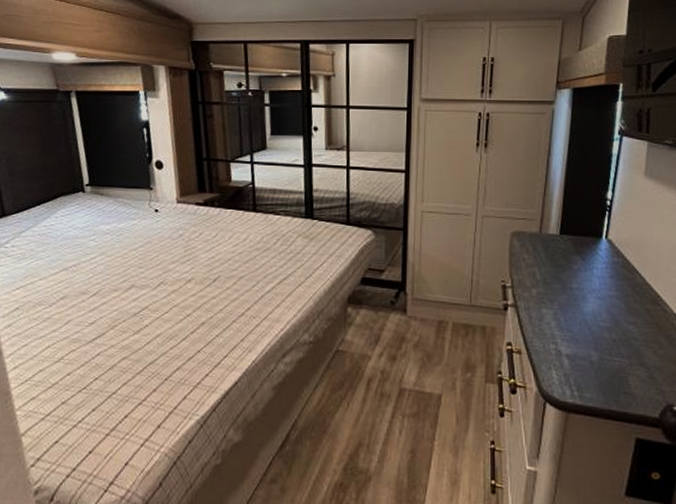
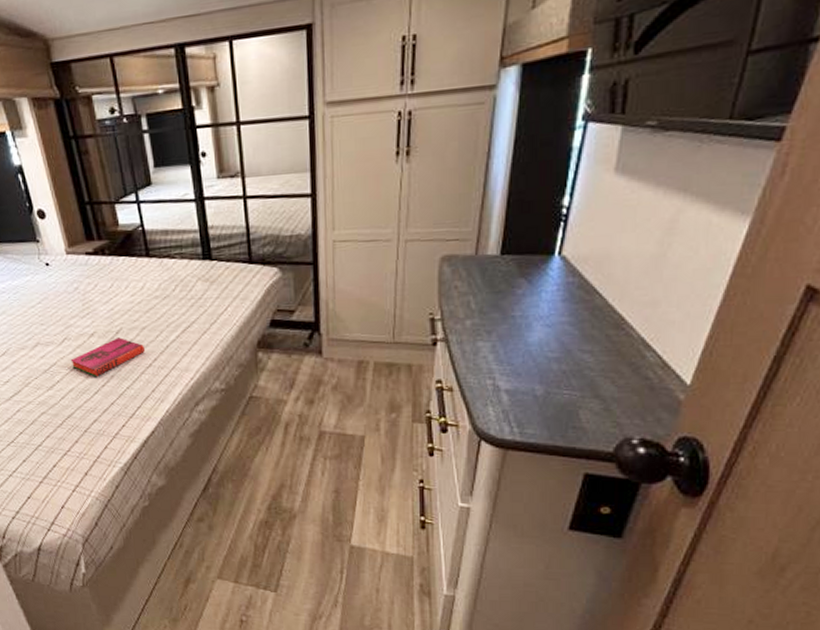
hardback book: none [163,285,239,323] -> present [70,337,145,377]

